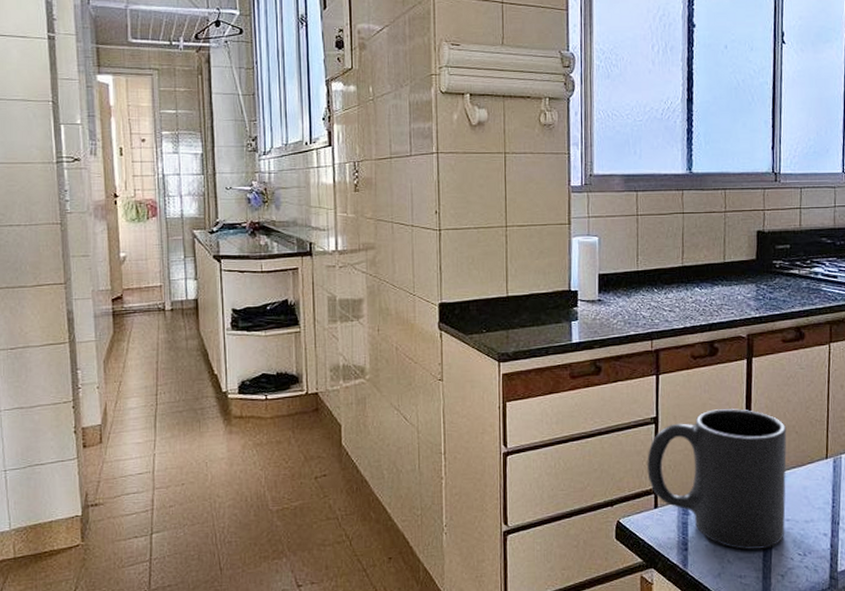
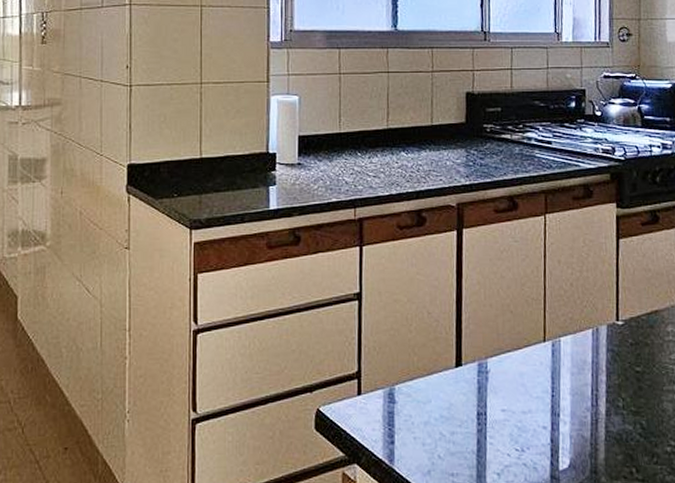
mug: present [647,409,787,550] -> none [349,285,501,444]

